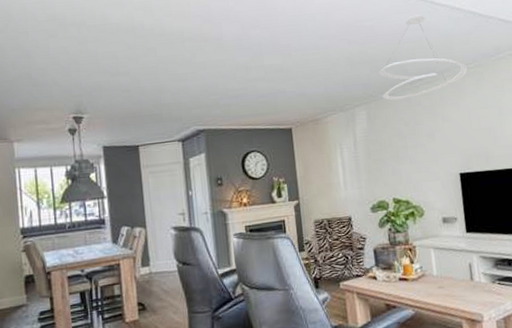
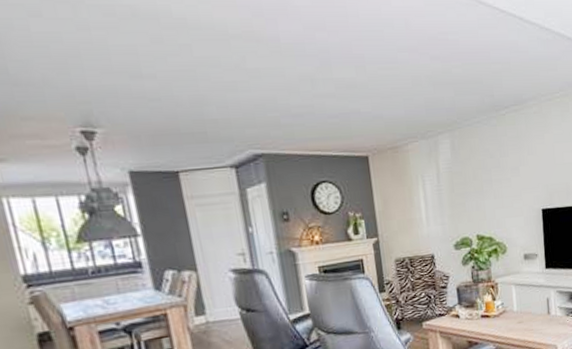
ceiling light fixture: present [378,14,468,101] -> none [463,32,554,129]

